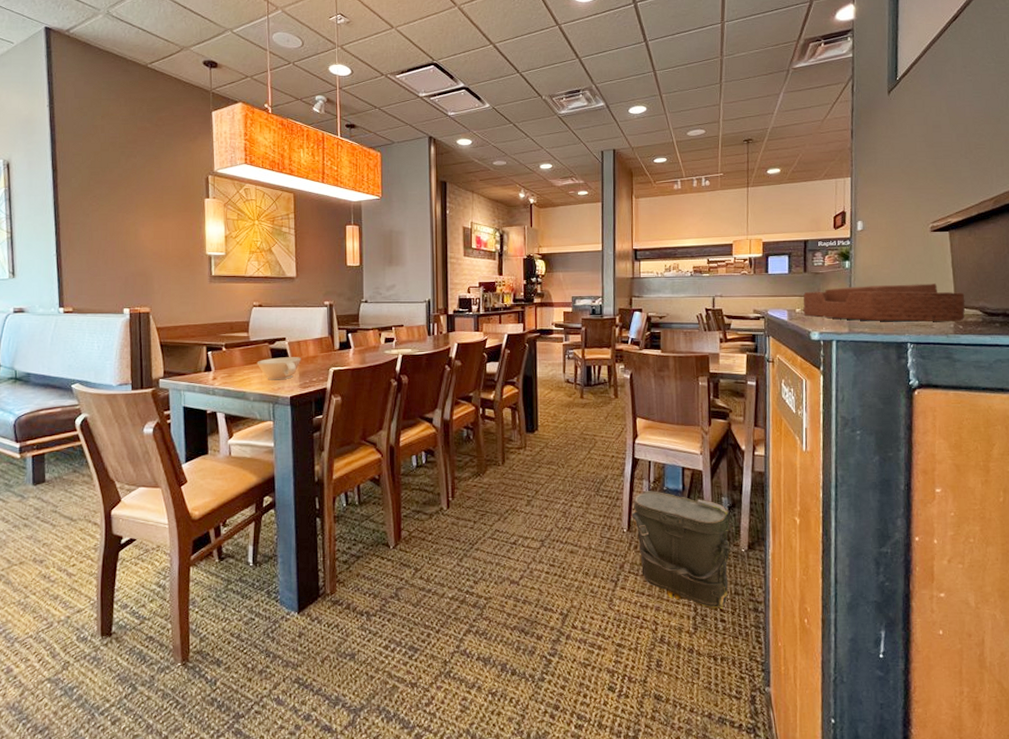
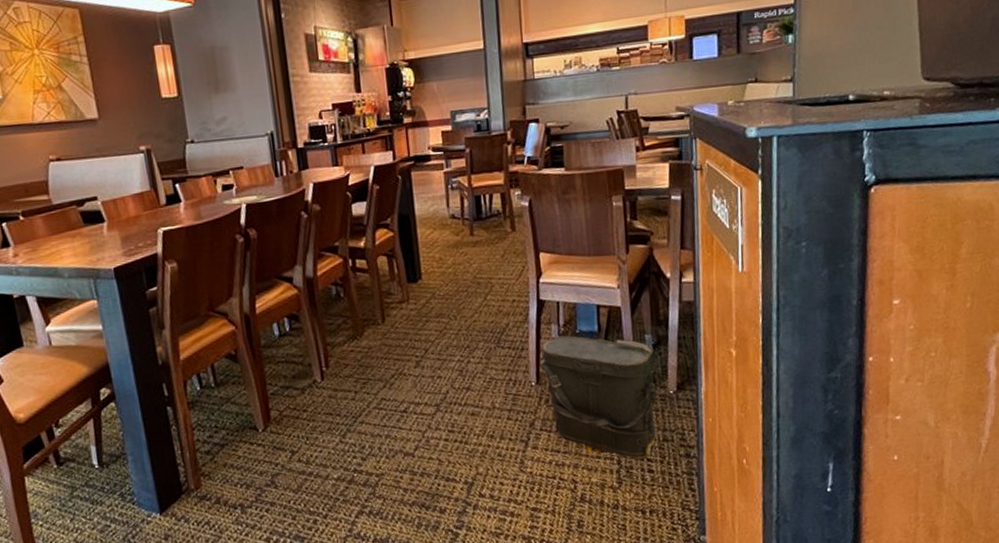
cup: present [257,357,302,380] -> none [65,218,121,251]
napkin holder: present [803,283,966,322] -> none [736,53,934,110]

